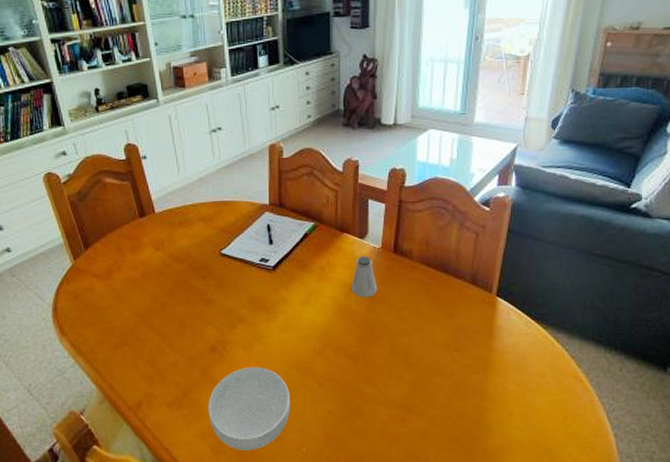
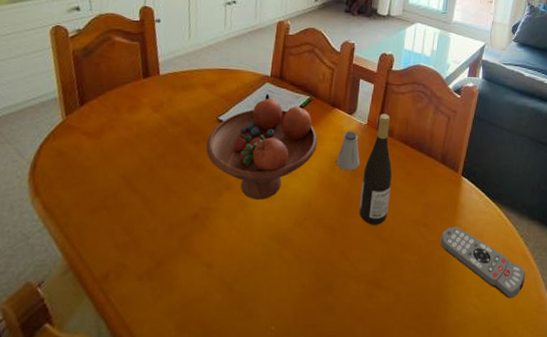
cereal bowl: present [208,366,291,450] -> none [179,236,266,329]
fruit bowl: none [213,227,328,330] -> present [206,98,318,200]
wine bottle: none [381,235,415,351] -> present [359,114,392,225]
remote control: none [475,350,579,422] -> present [440,226,525,299]

